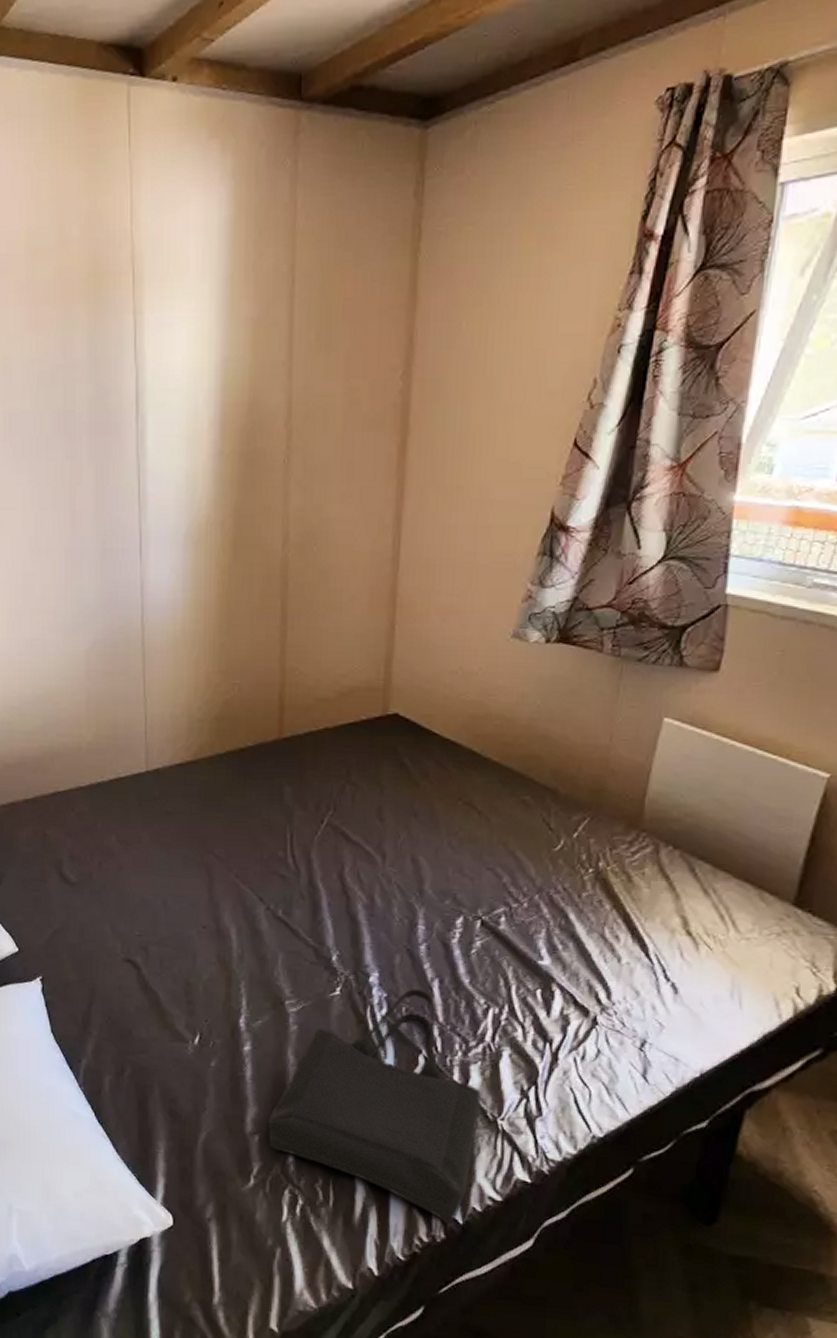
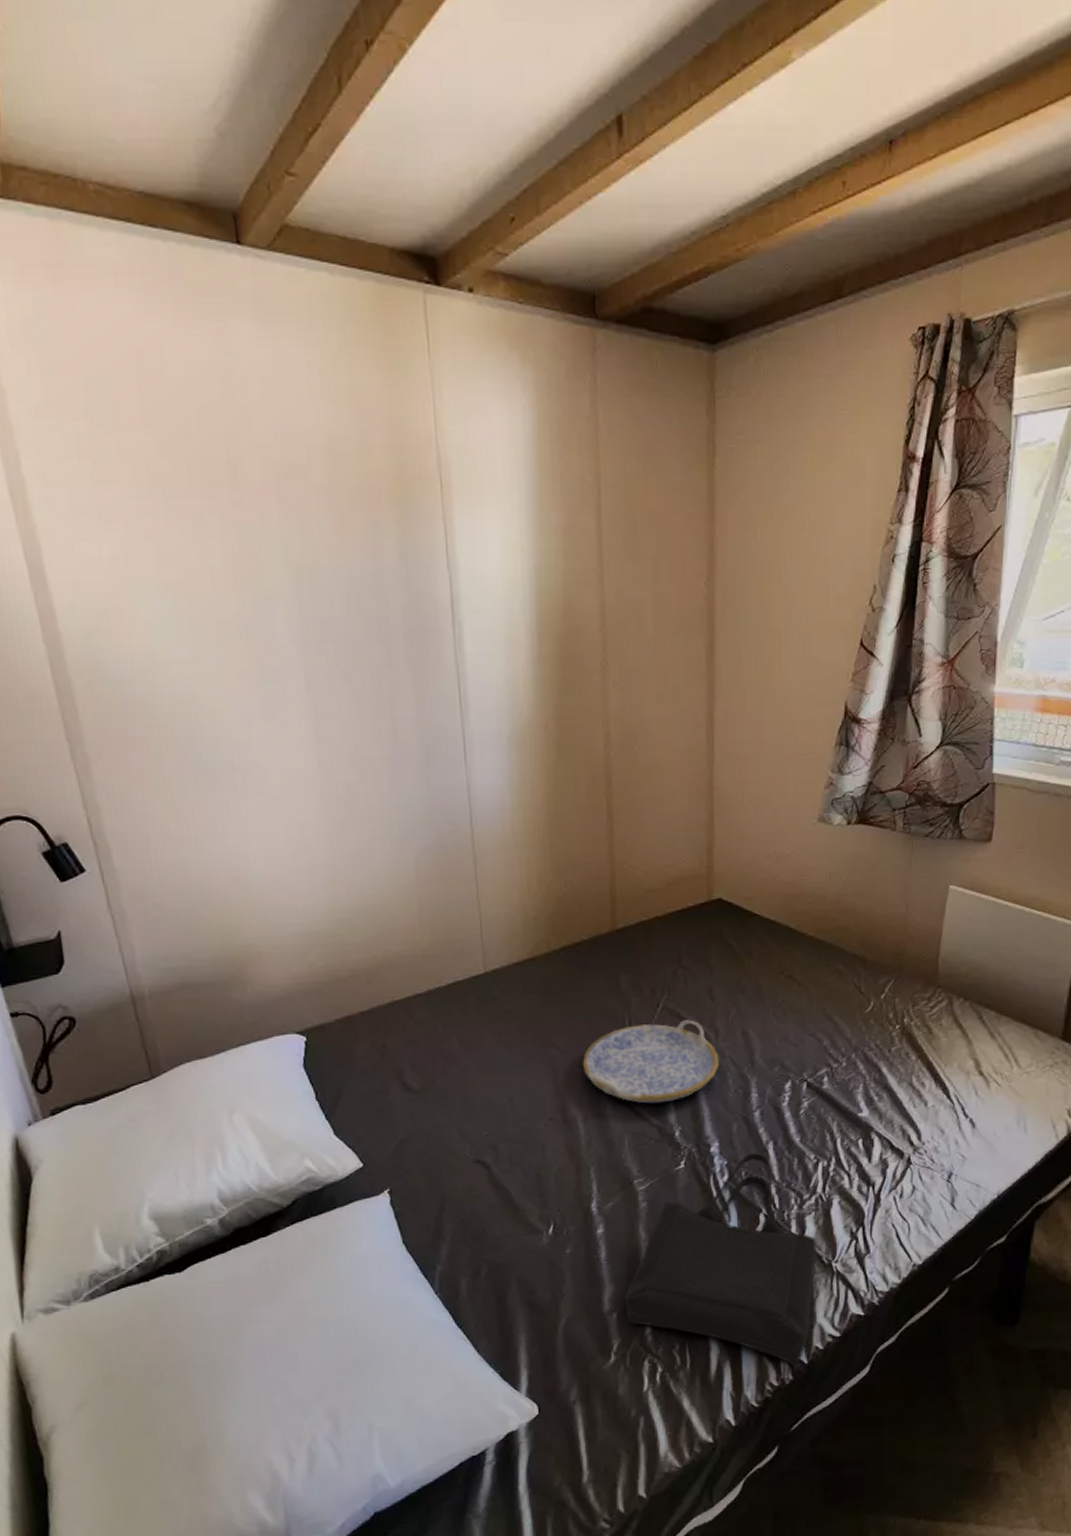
serving tray: none [239,839,385,924] -> present [582,1020,719,1103]

